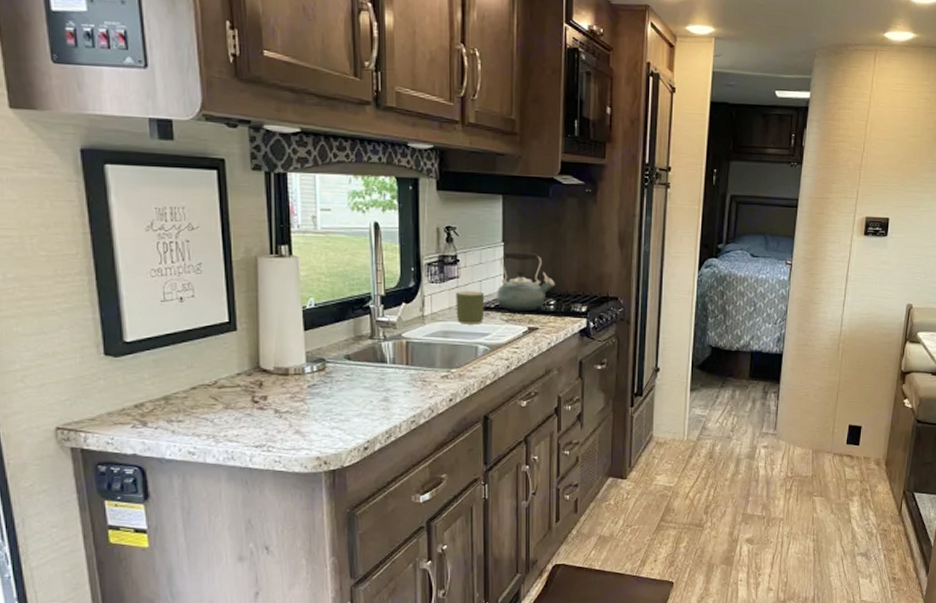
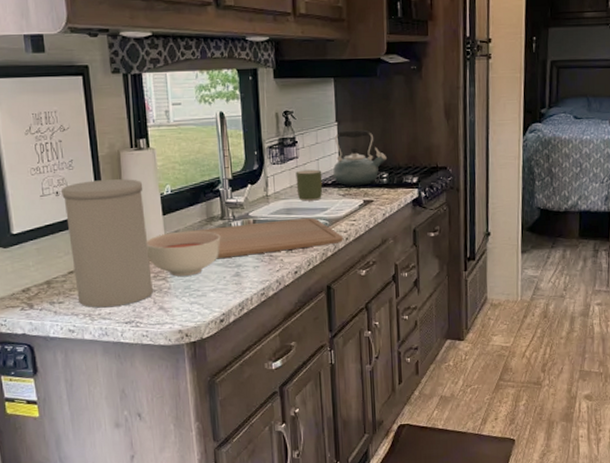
canister: none [187,287,289,429] -> present [61,179,153,308]
bowl: none [283,349,369,398] -> present [146,230,221,276]
chopping board: none [299,342,504,382] -> present [159,217,343,259]

